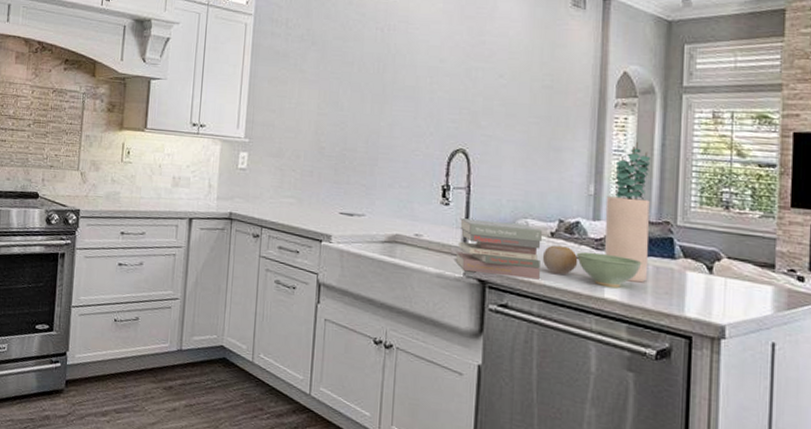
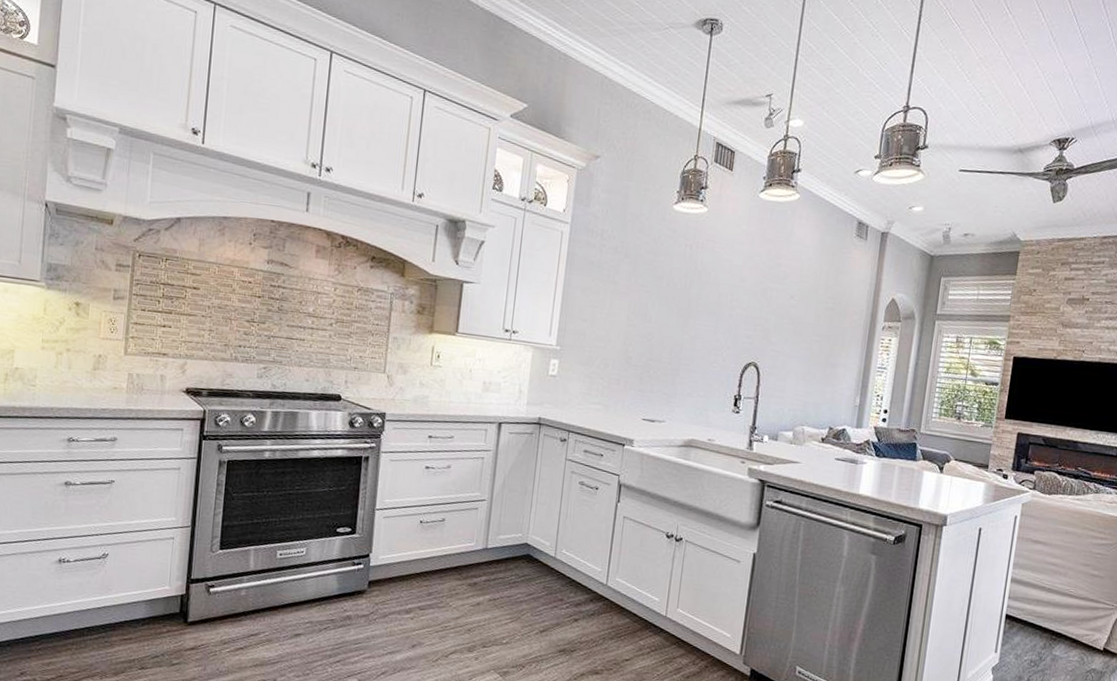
books: present [455,218,543,280] -> none [741,425,815,479]
fruit: present [542,245,578,275] -> none [813,449,842,474]
bowl: present [577,252,642,288] -> none [841,455,891,486]
vase: present [605,141,650,283] -> none [863,360,905,481]

